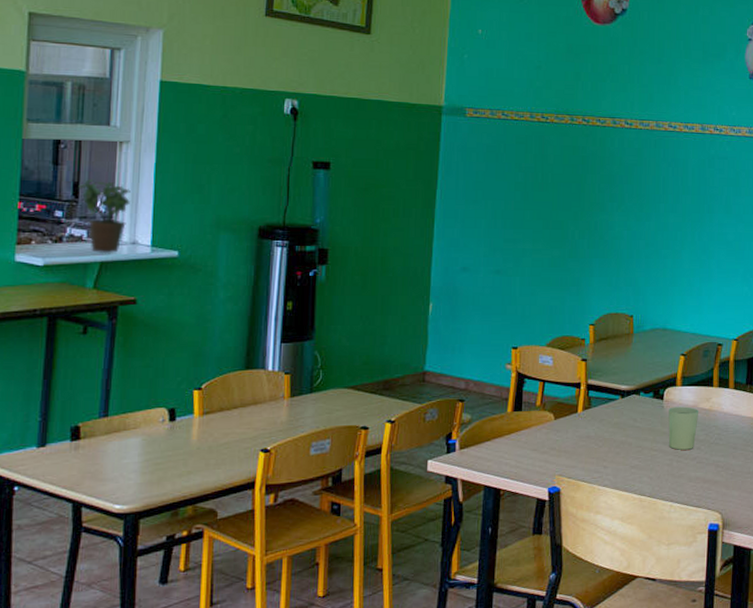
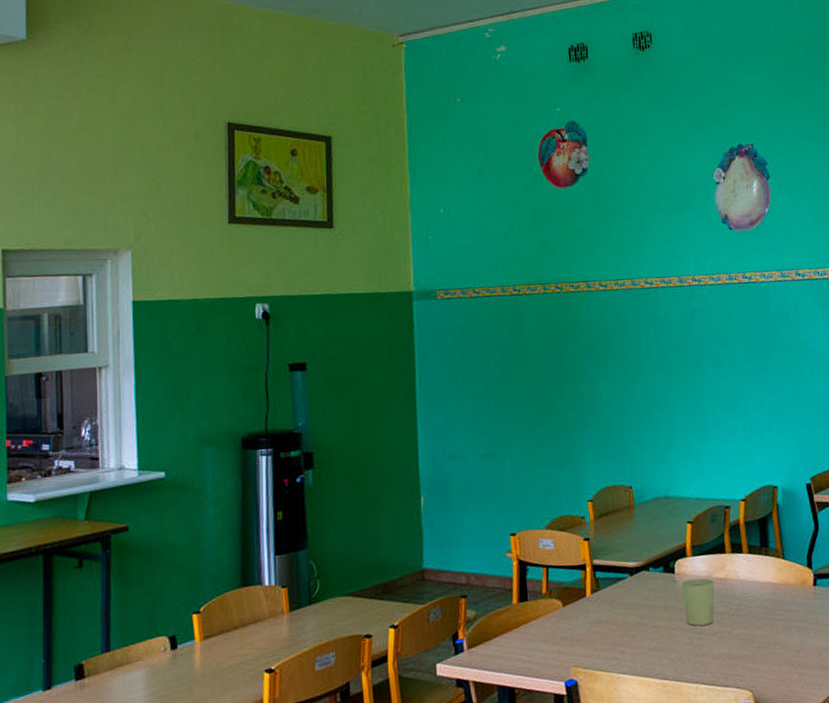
potted plant: present [78,179,131,254] -> none [62,408,114,484]

